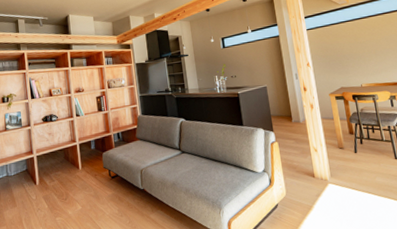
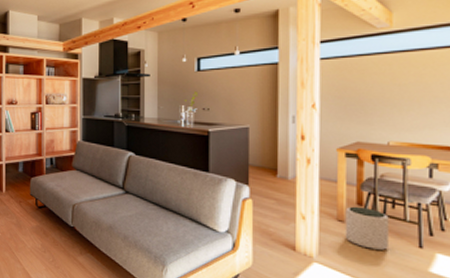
plant pot: none [342,135,376,166] -> present [345,206,389,250]

